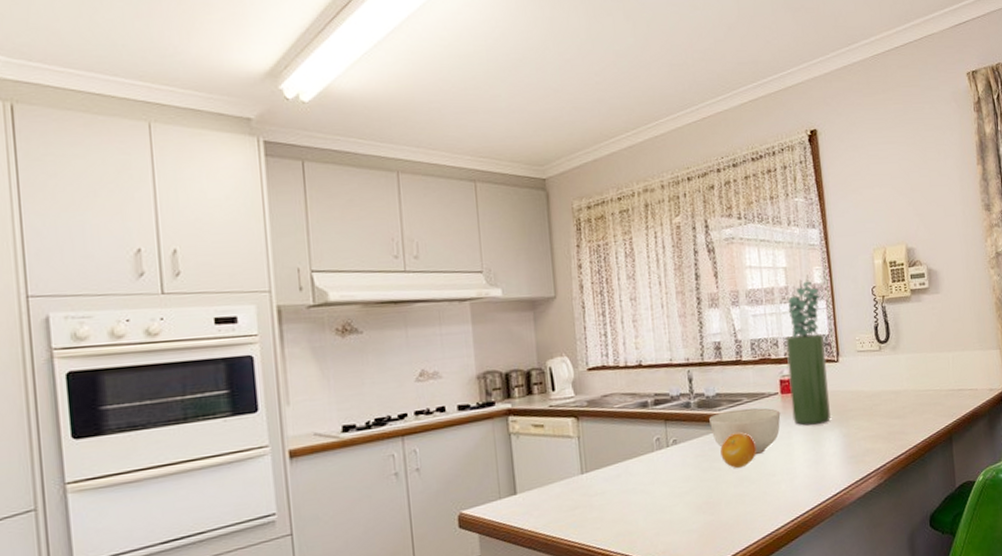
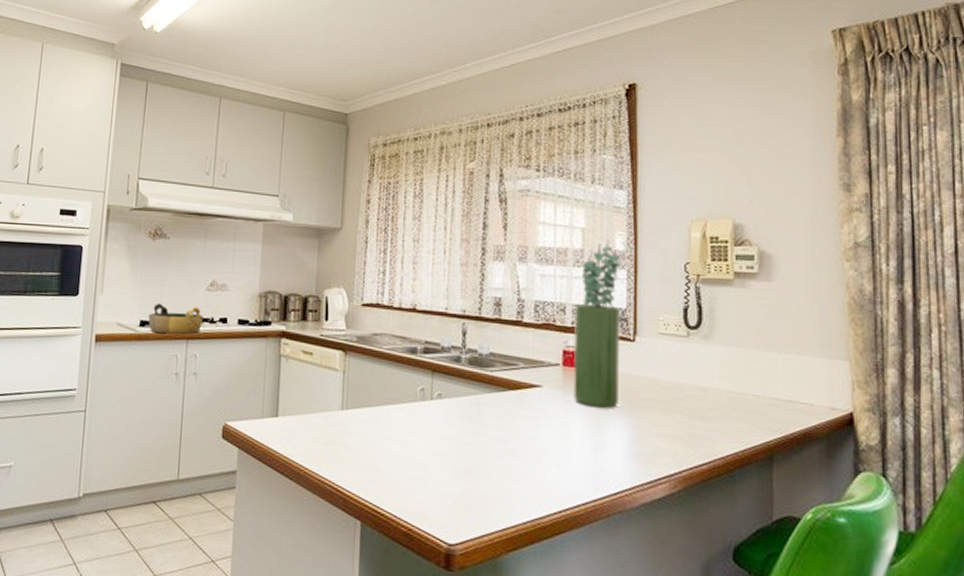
cooking pot: none [351,401,418,437] -> present [148,302,204,335]
bowl: present [709,408,781,455] -> none [479,373,560,429]
fruit: present [720,432,757,469] -> none [487,399,529,440]

